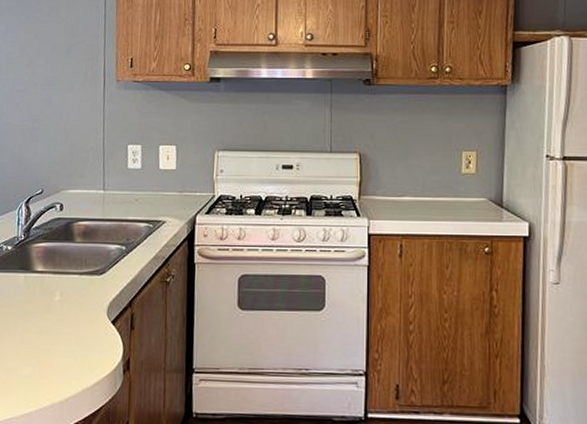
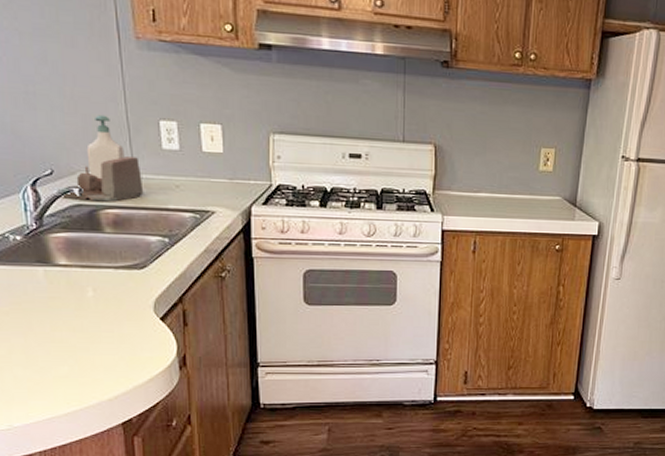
chair: none [45,176,110,215] -> present [58,156,144,202]
soap bottle: none [69,143,99,195] -> present [86,114,125,179]

